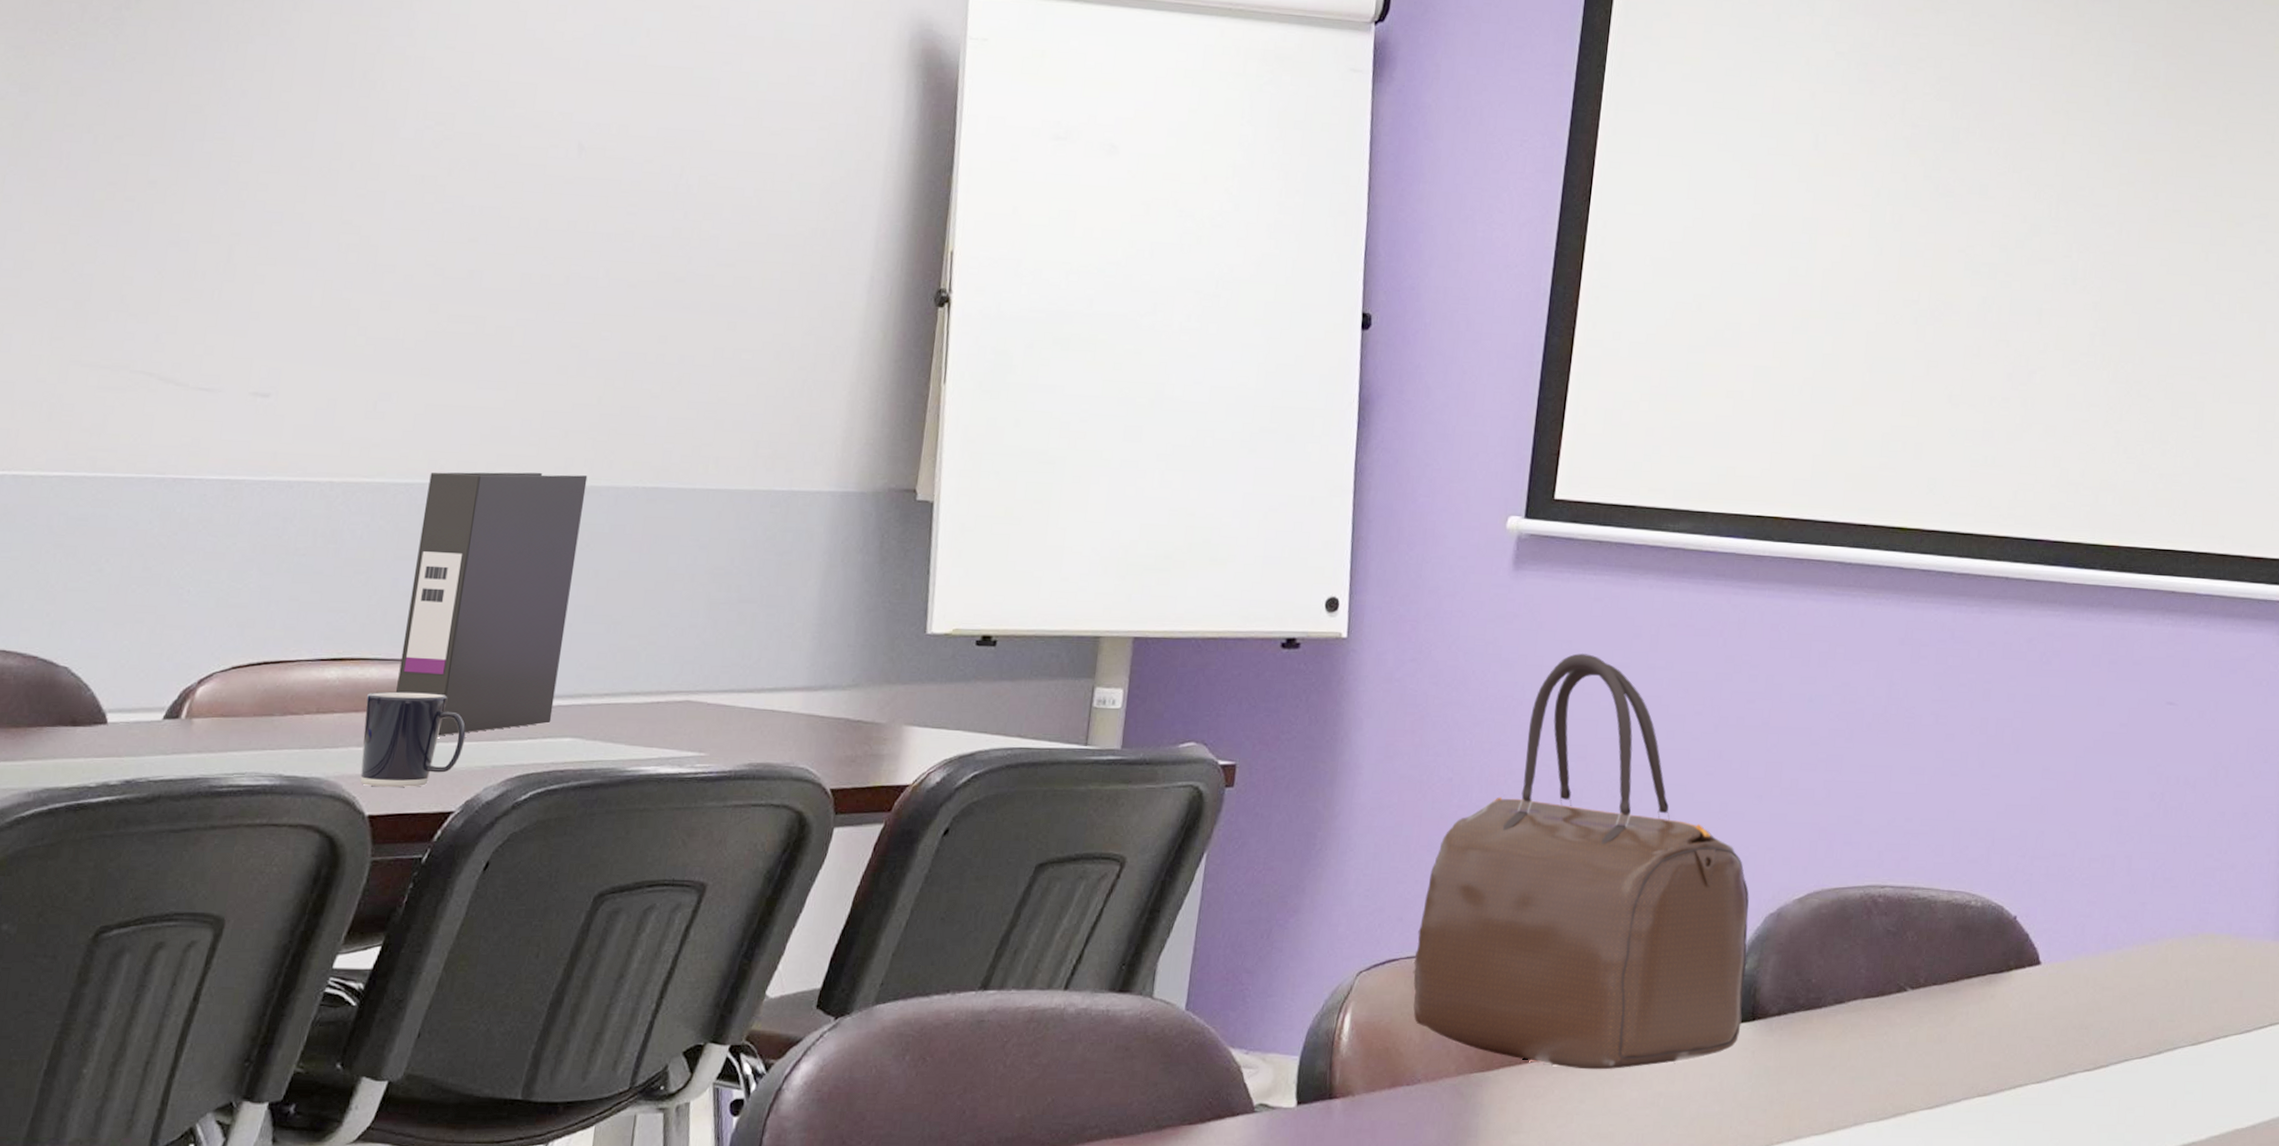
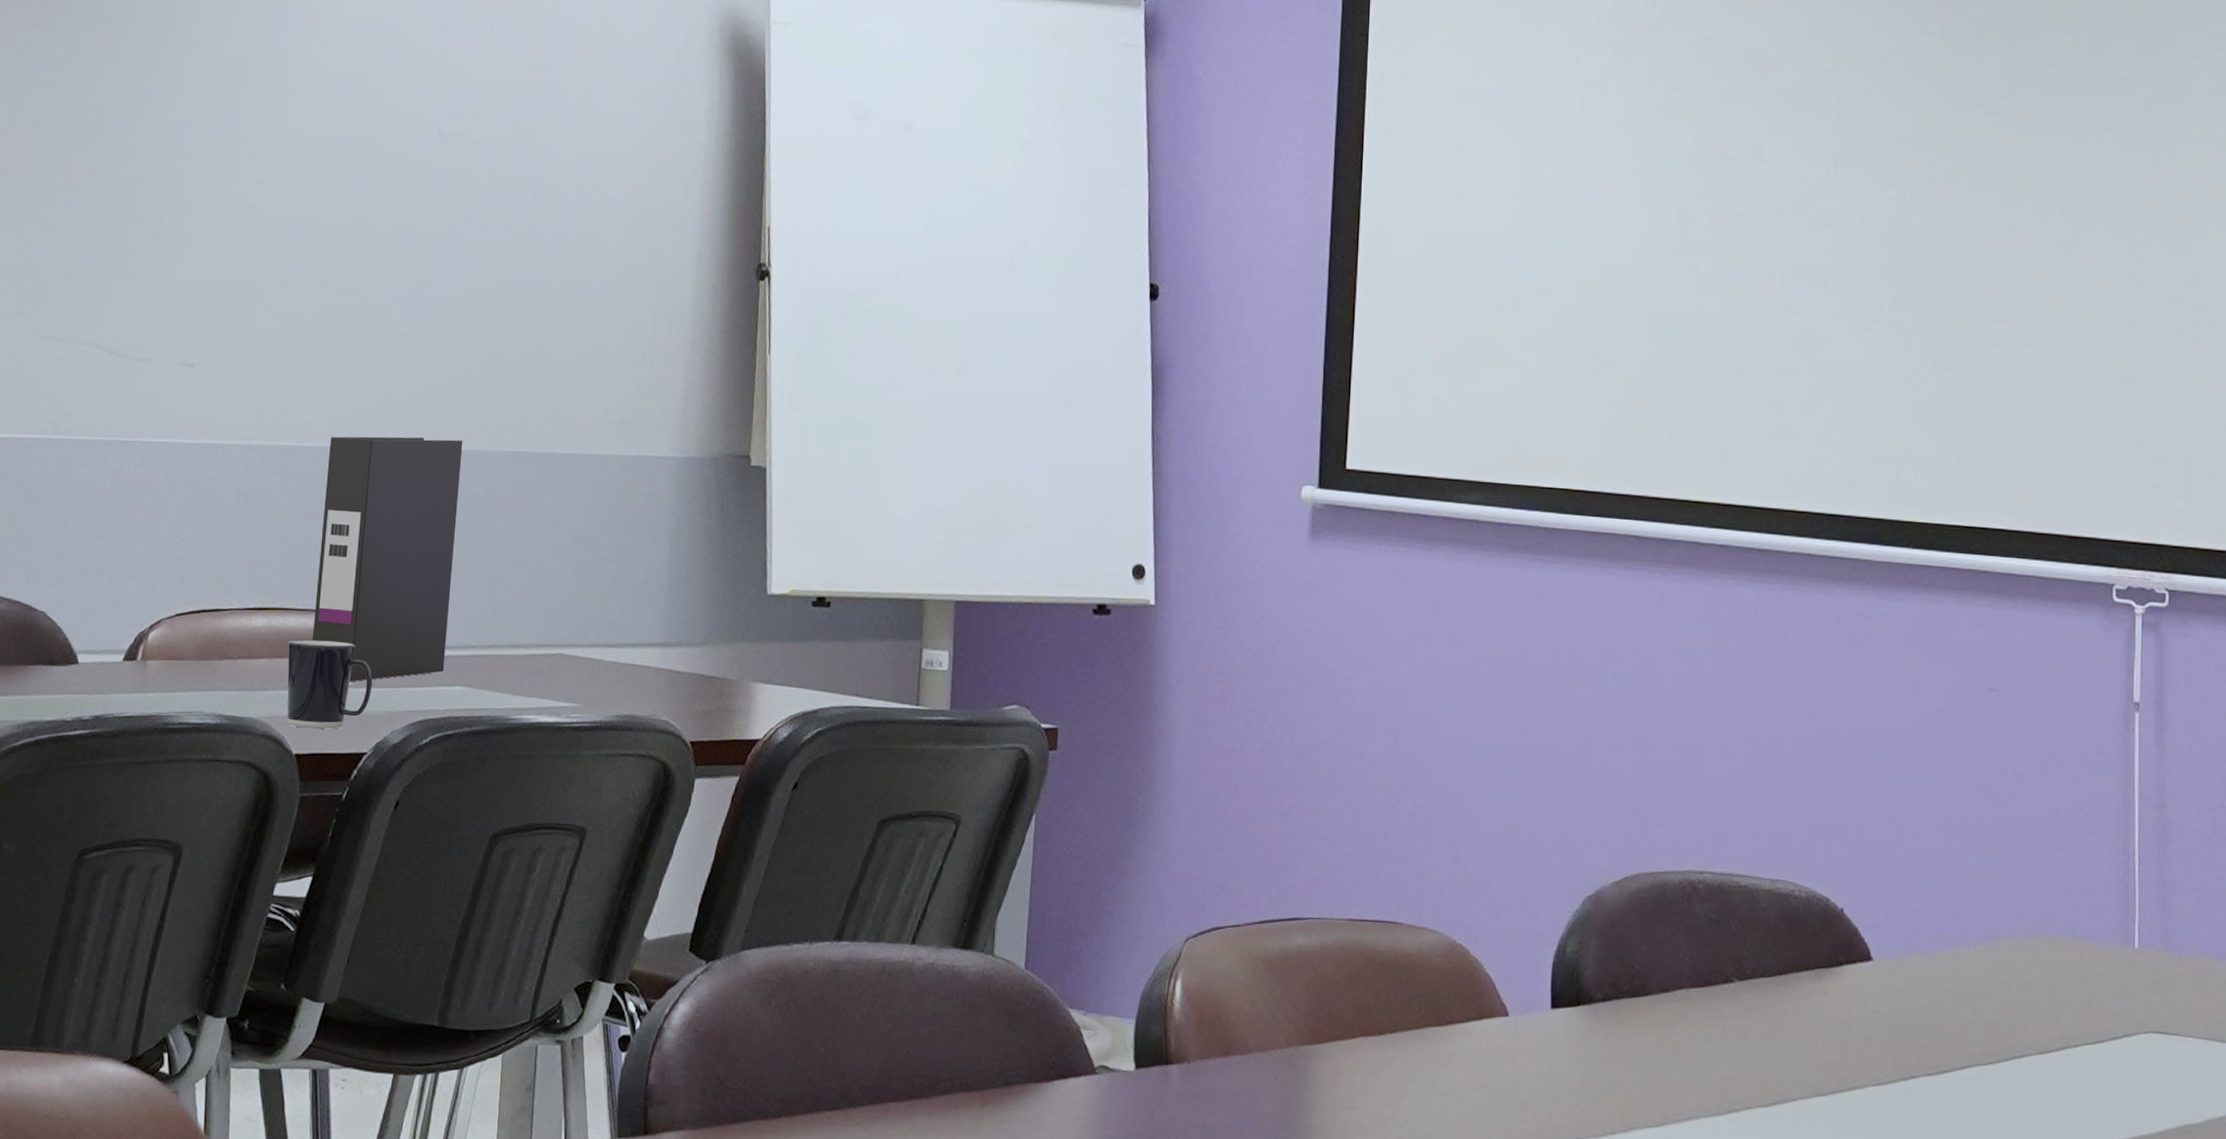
handbag: present [1413,653,1749,1070] -> none [1239,625,1567,1049]

